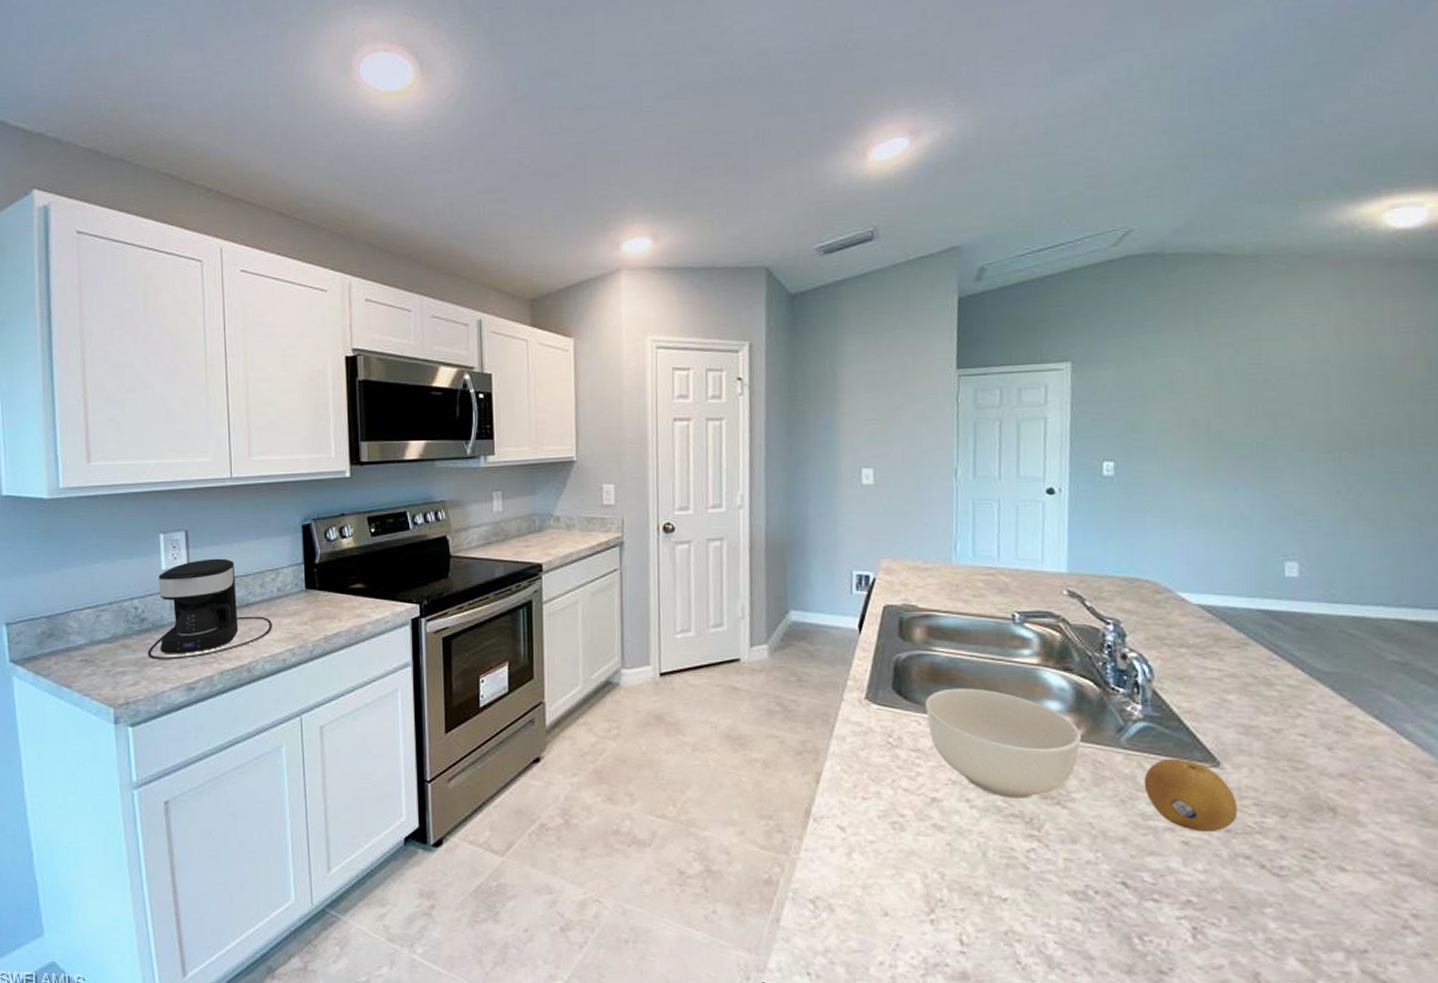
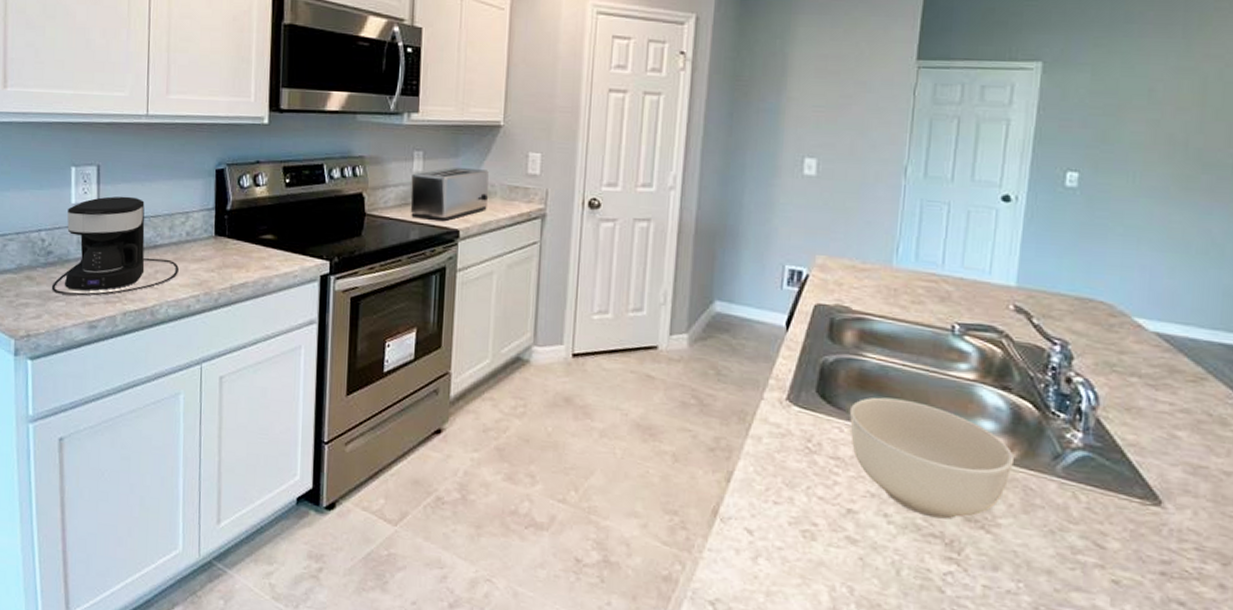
toaster: none [492,503,568,557] -> present [410,167,489,222]
fruit: present [1144,758,1238,833] -> none [1076,492,1177,574]

